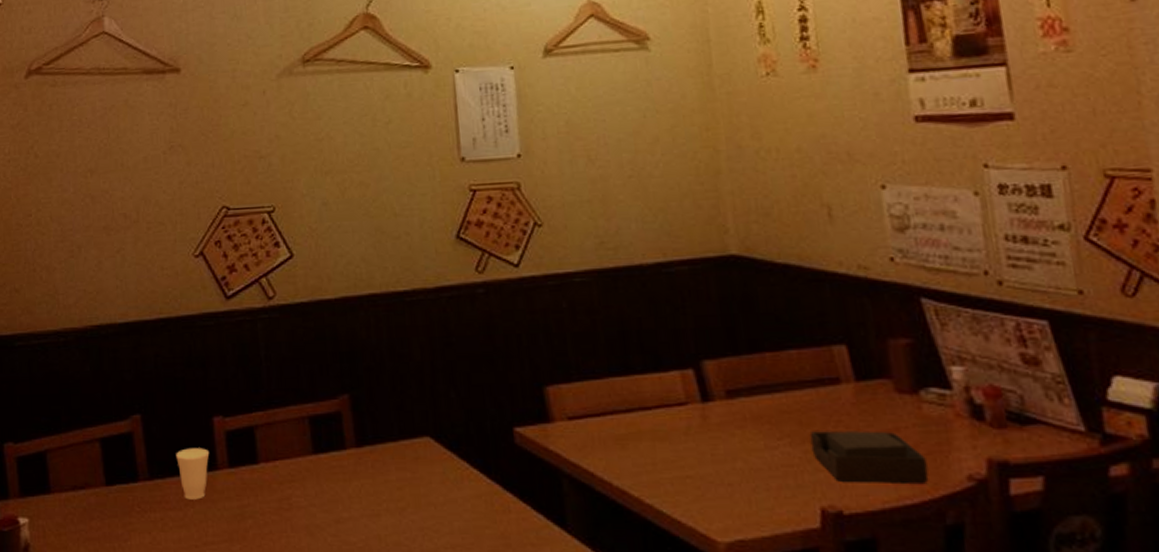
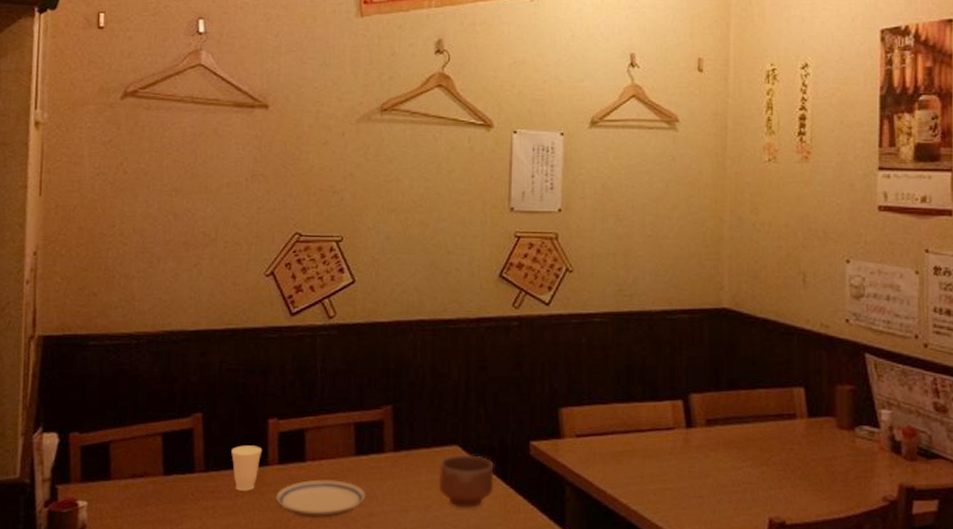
plate: none [229,483,330,529] -> present [276,479,366,519]
bowl: none [410,447,477,509] -> present [438,454,494,508]
napkin holder: present [809,431,929,483] -> none [767,456,854,502]

